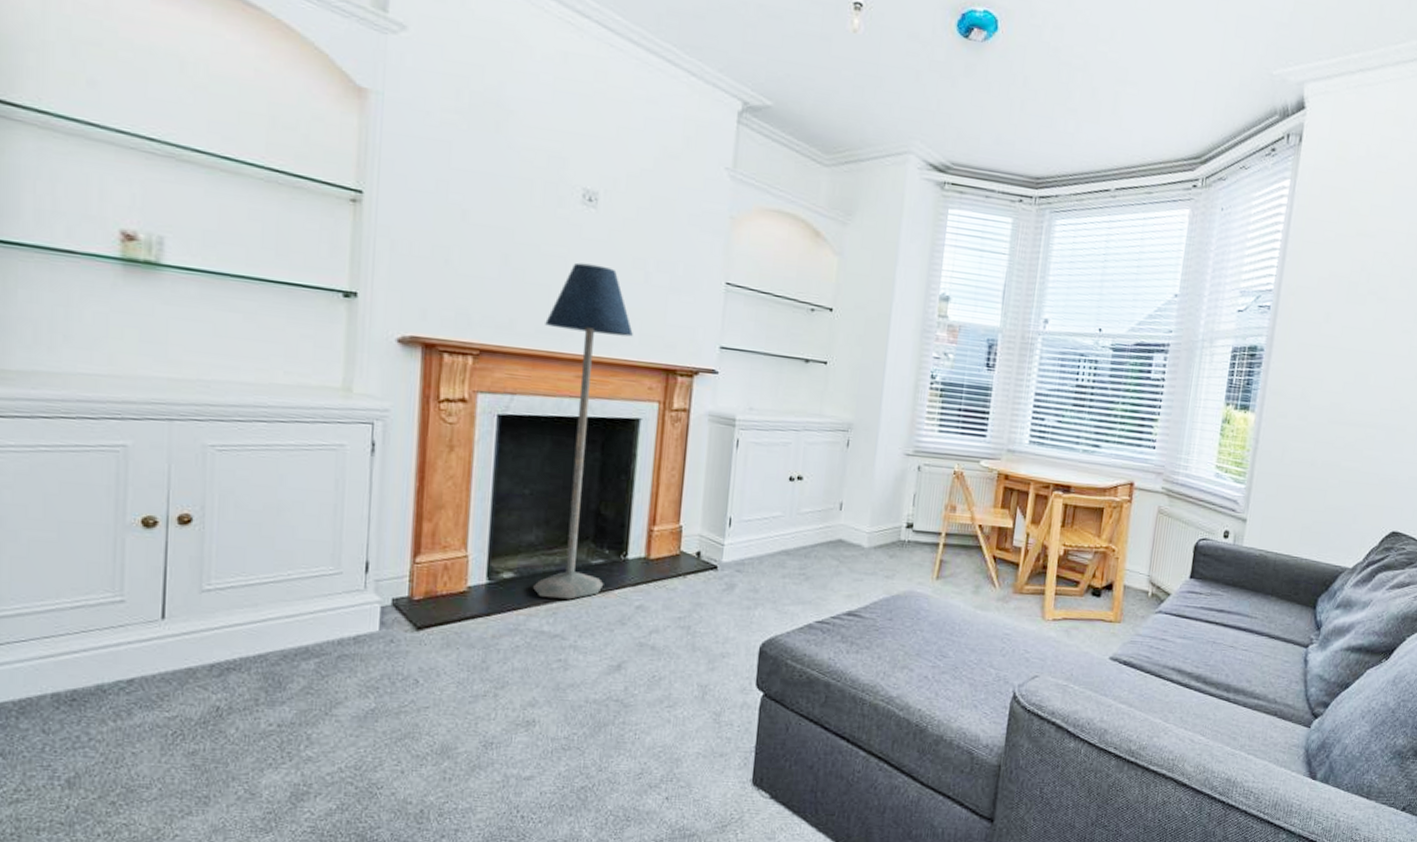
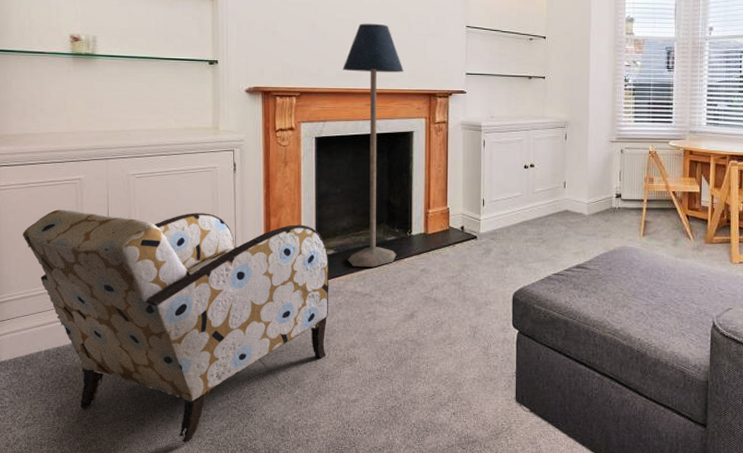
armchair: none [24,487,506,831] -> present [23,209,329,443]

